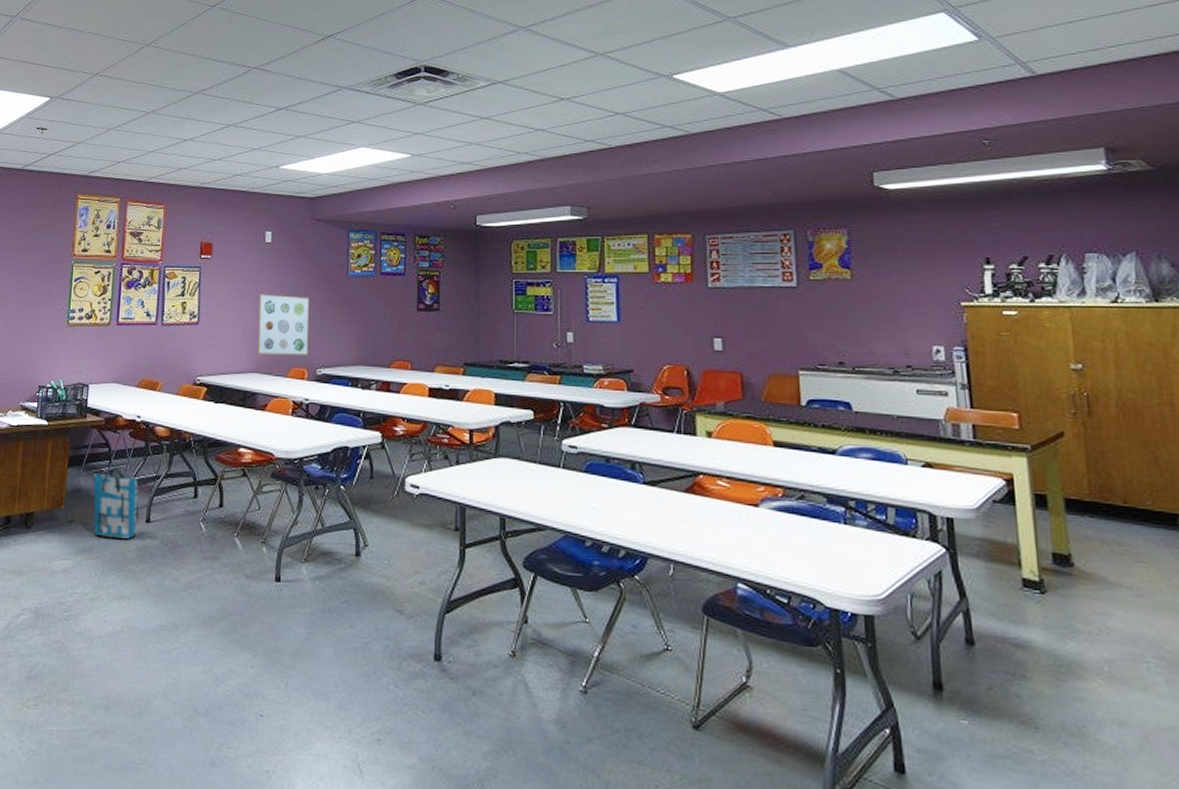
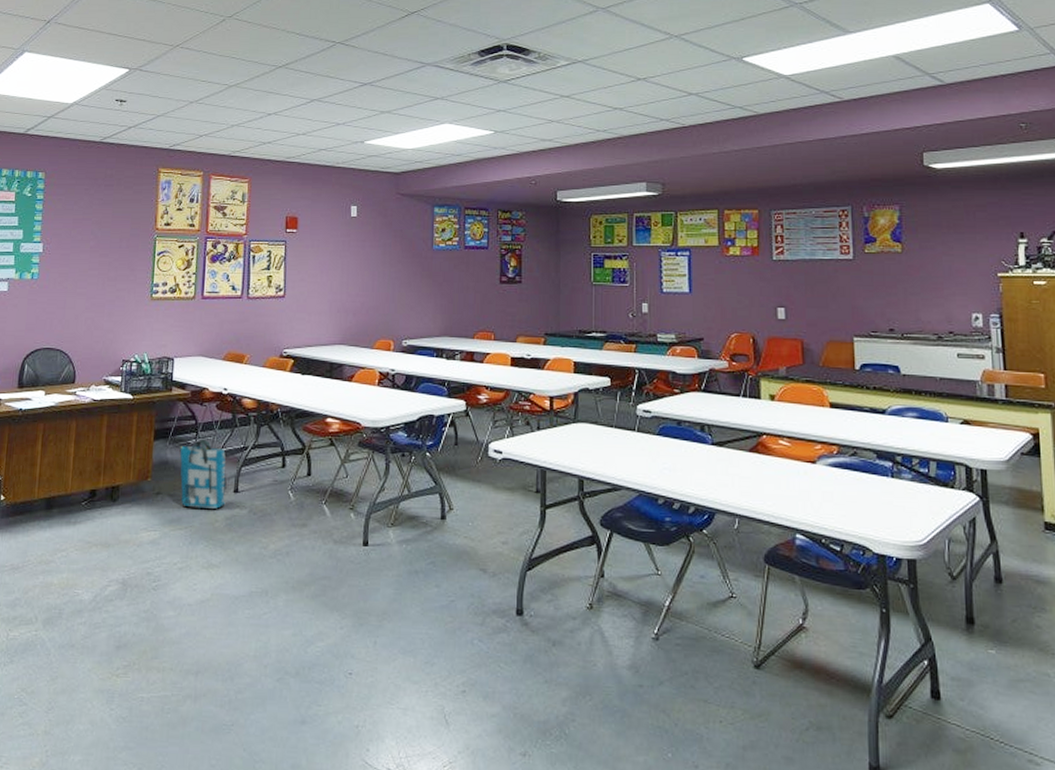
wall art: present [257,294,310,355] -> none [343,267,395,327]

